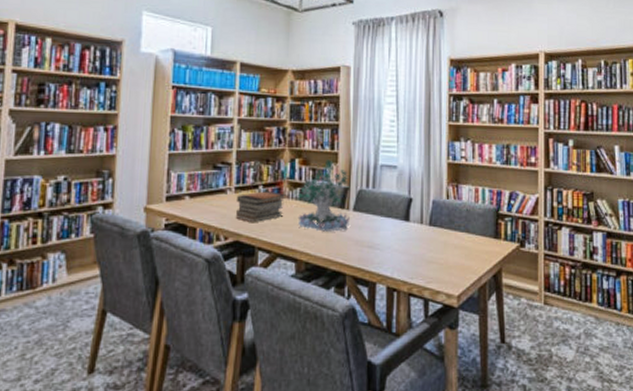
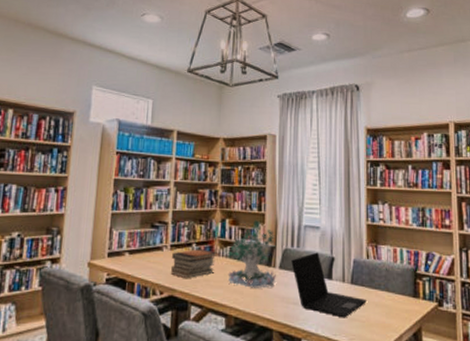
laptop: none [366,193,445,261] -> present [291,252,366,318]

